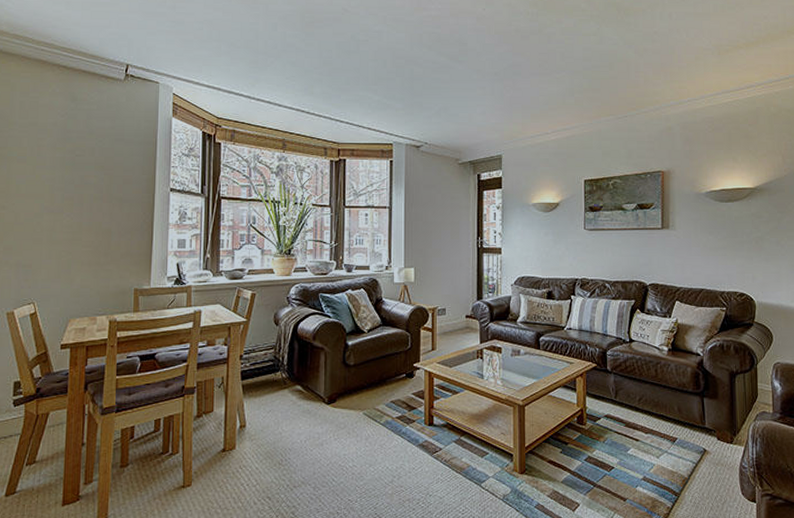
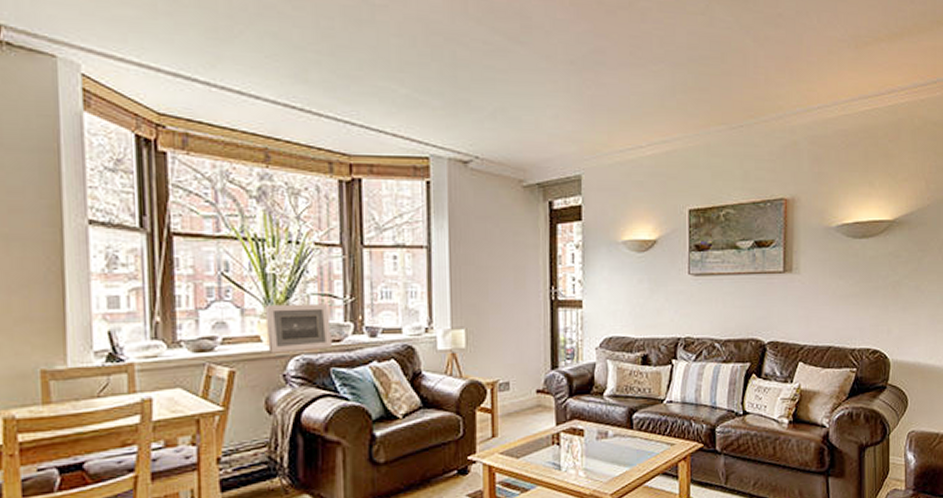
picture frame: none [277,247,322,282] -> present [265,303,333,354]

